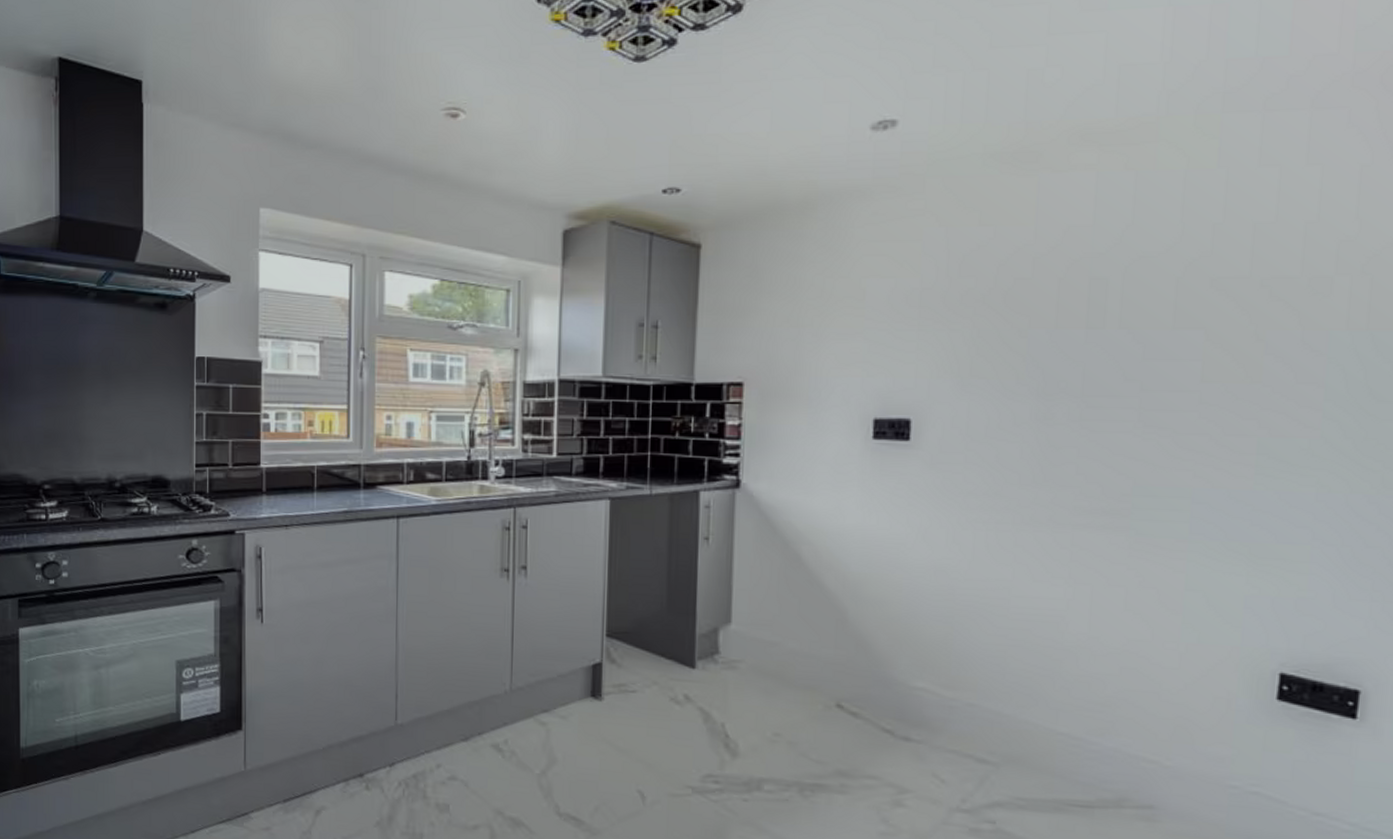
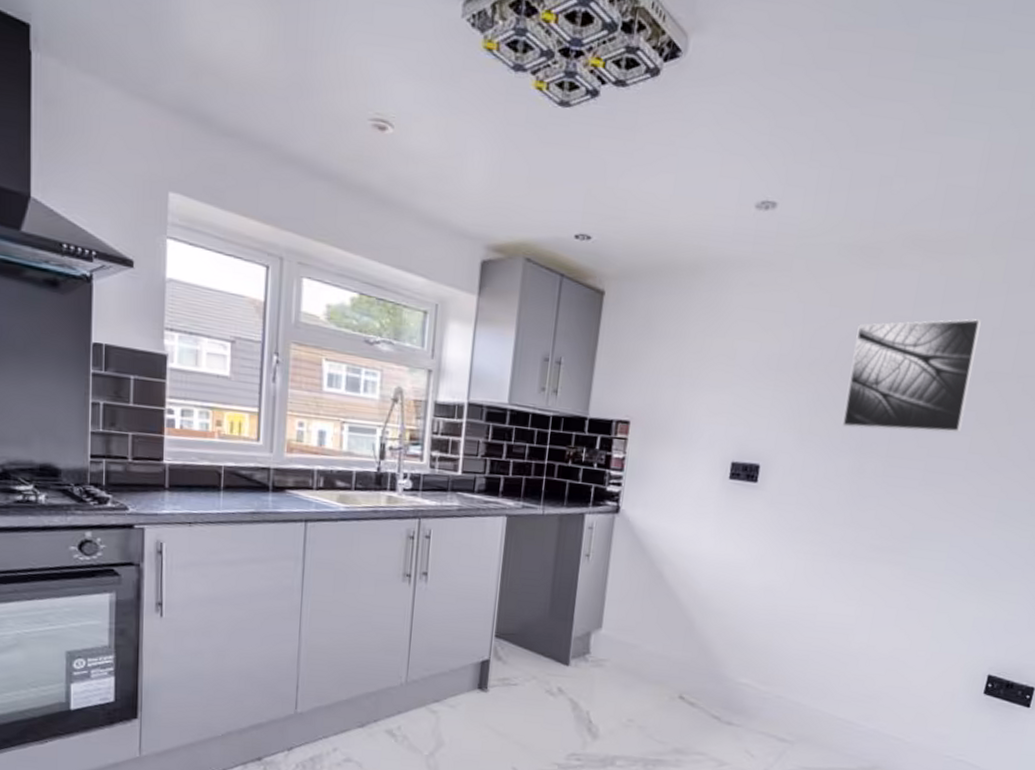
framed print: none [1015,216,1194,366] -> present [842,319,981,433]

